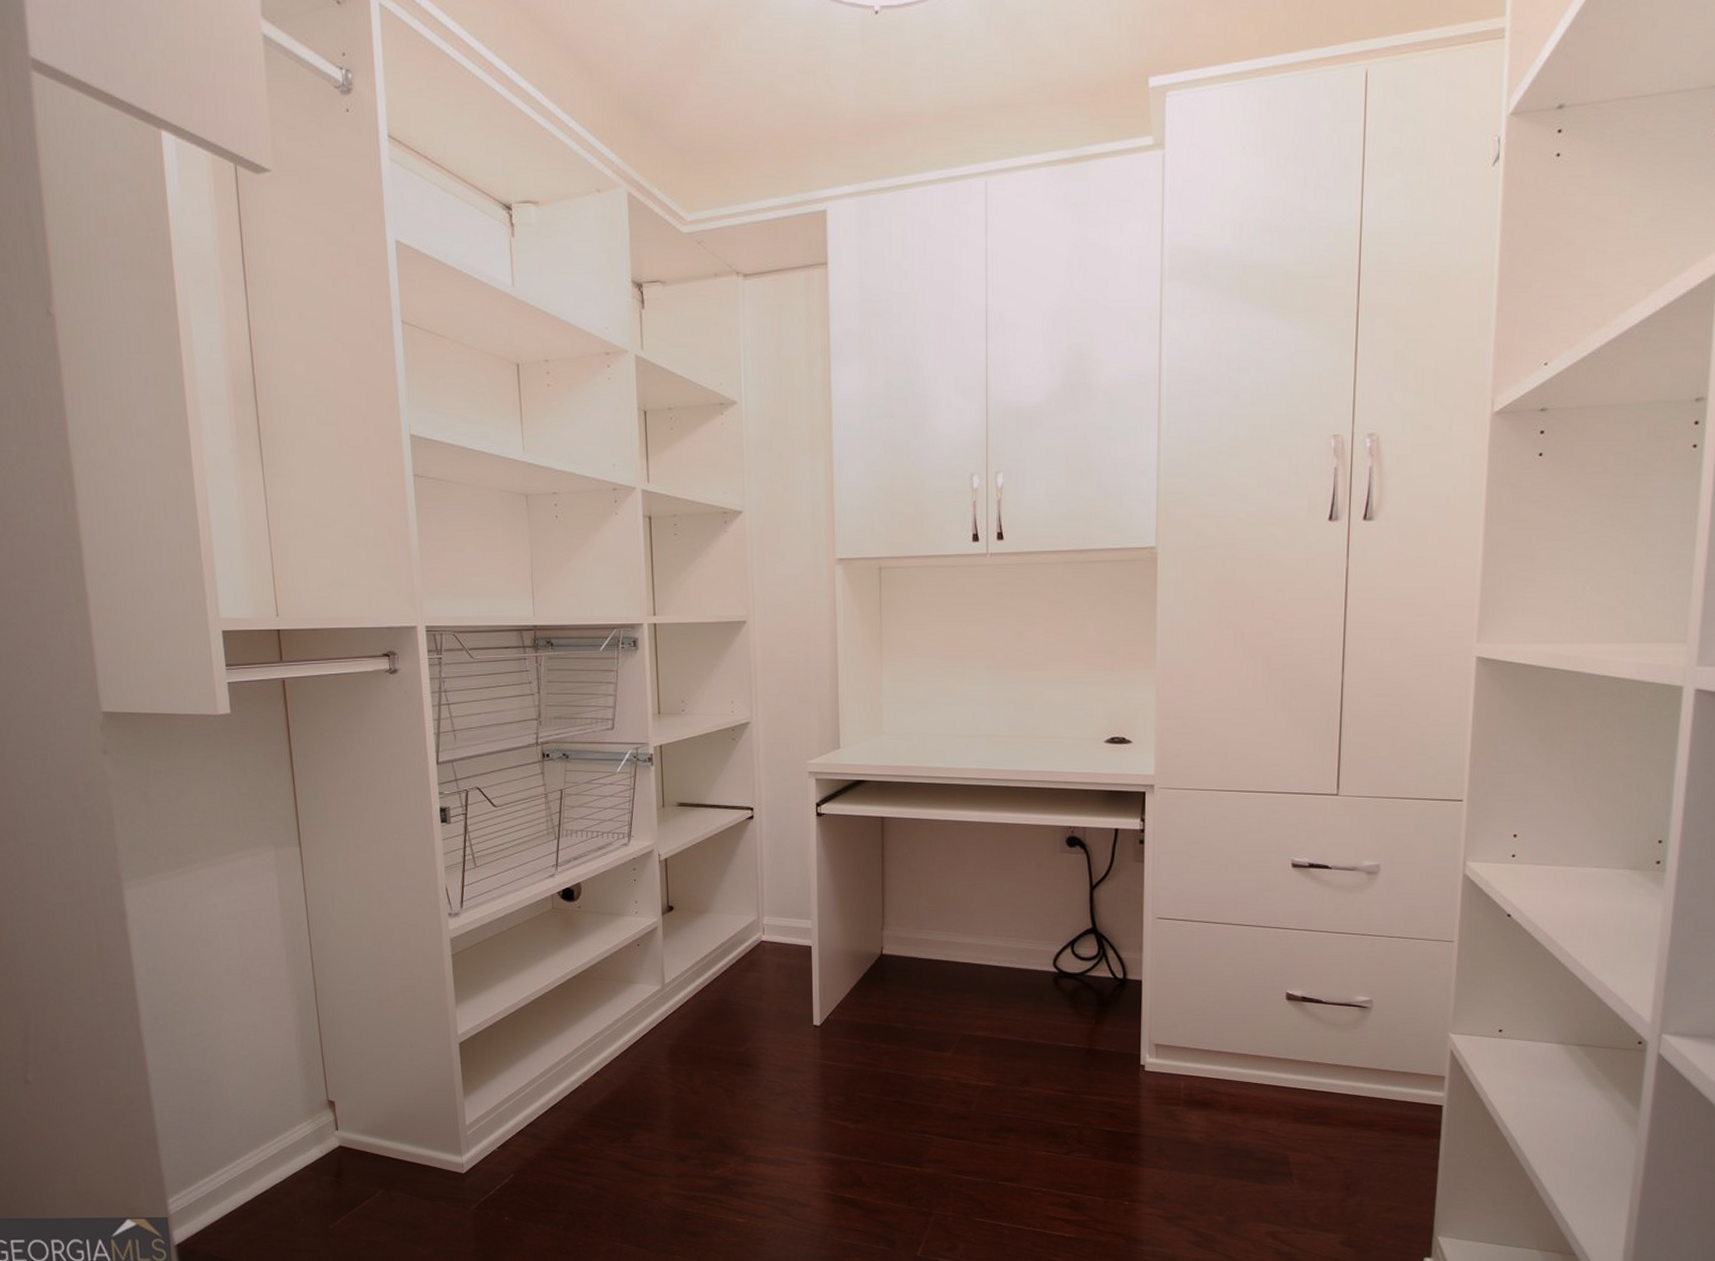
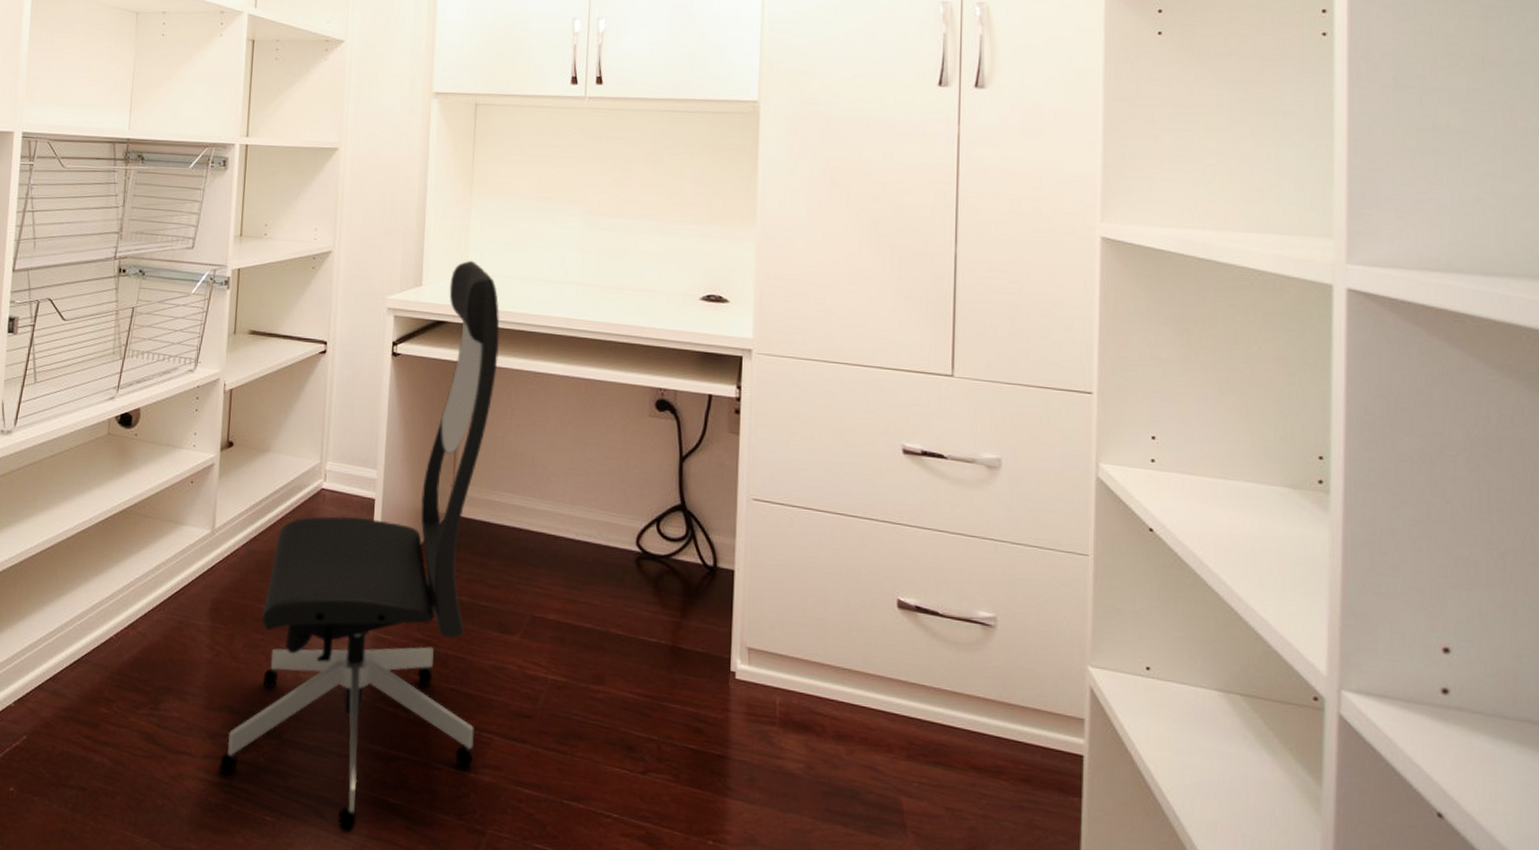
office chair: none [691,721,918,1225] -> present [219,260,500,833]

